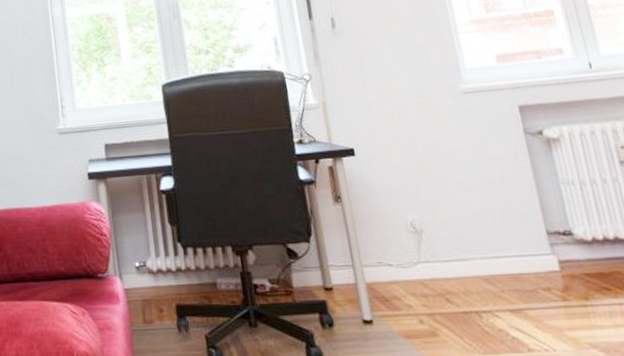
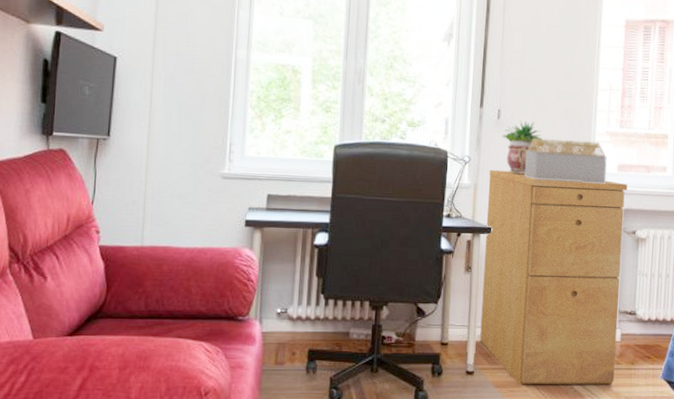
filing cabinet: none [336,75,566,333] -> present [480,169,628,385]
potted plant: none [342,25,394,84] -> present [502,121,544,174]
architectural model: none [375,33,485,88] -> present [525,138,608,184]

